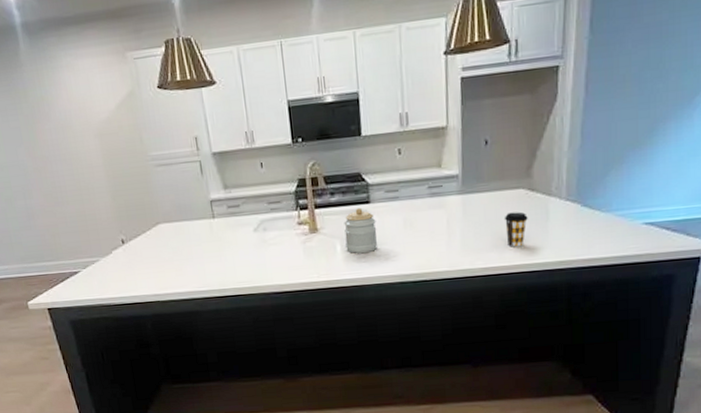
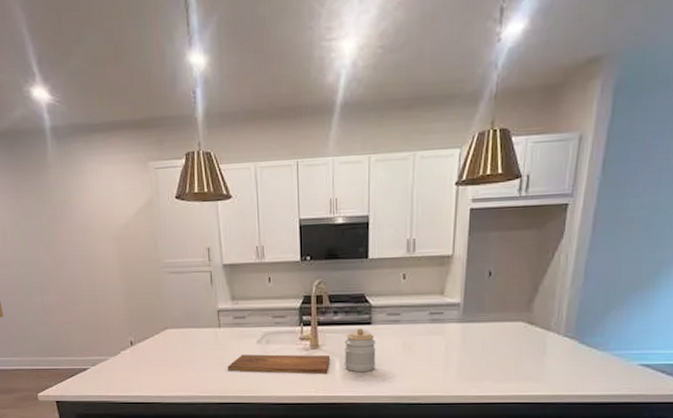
cutting board: none [224,238,331,262] -> present [227,354,331,374]
coffee cup: present [504,212,528,248] -> none [501,344,525,378]

